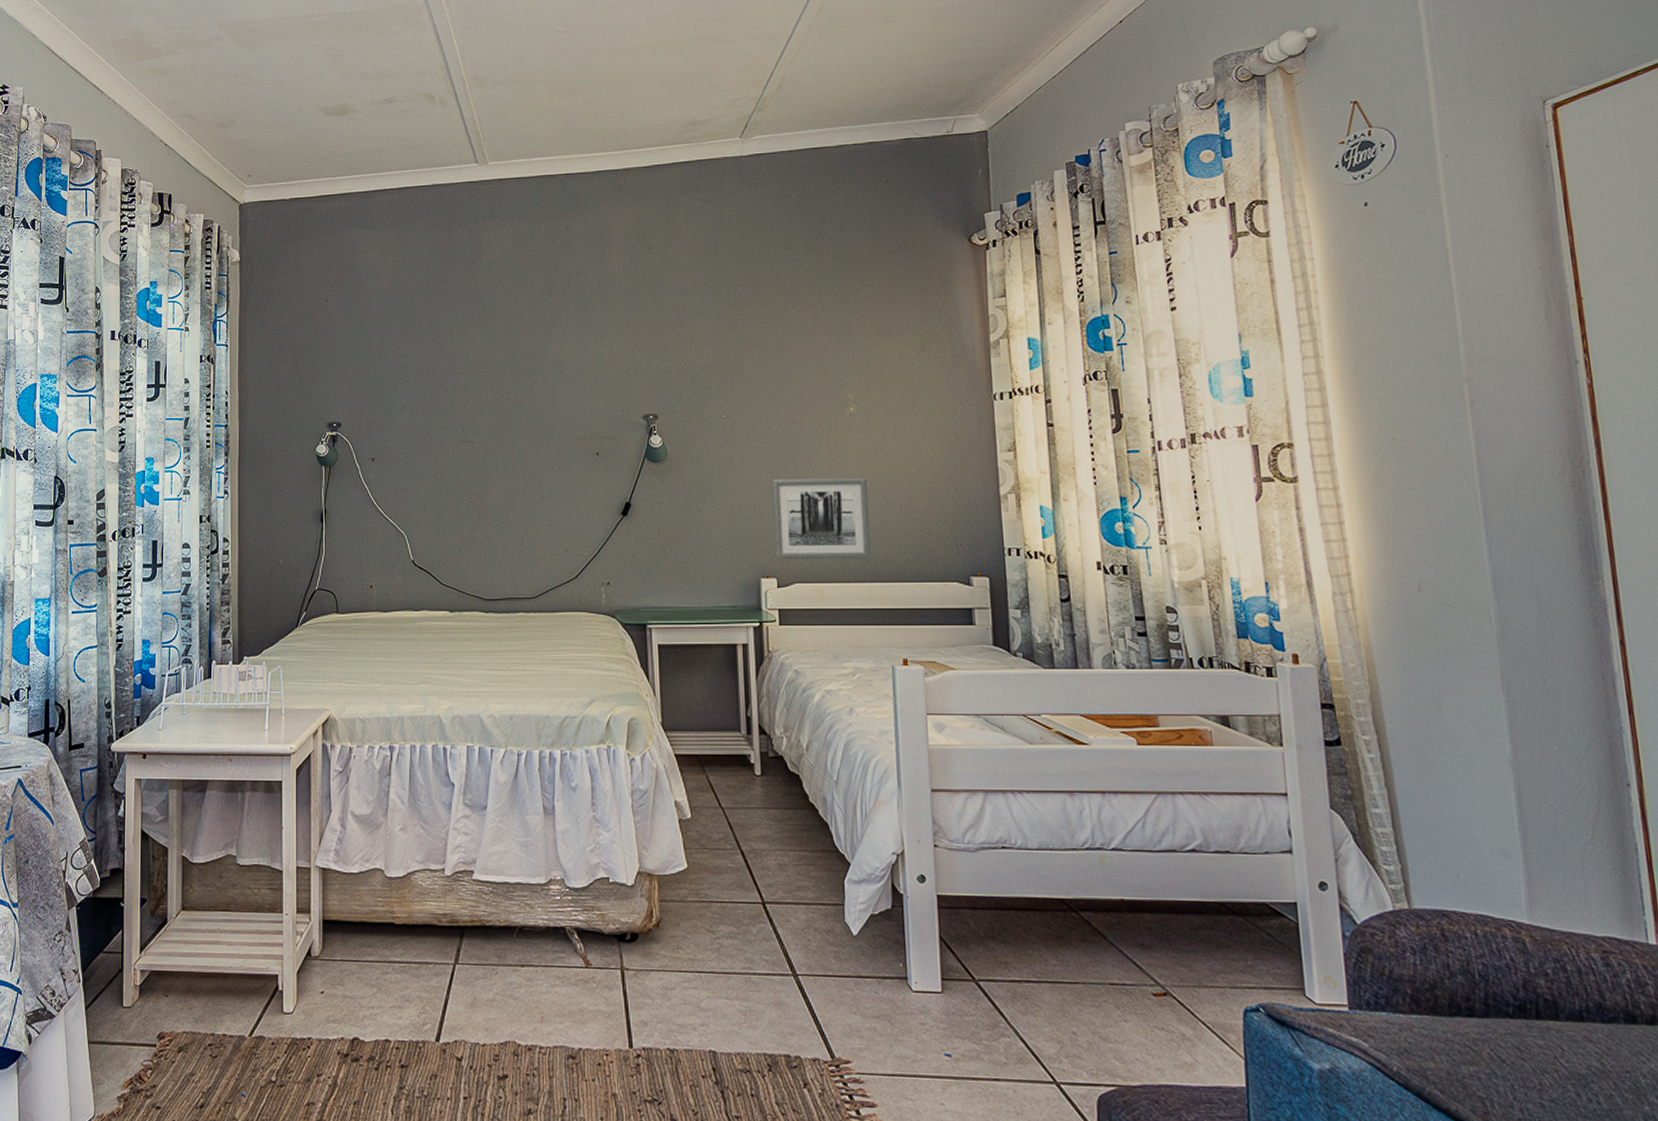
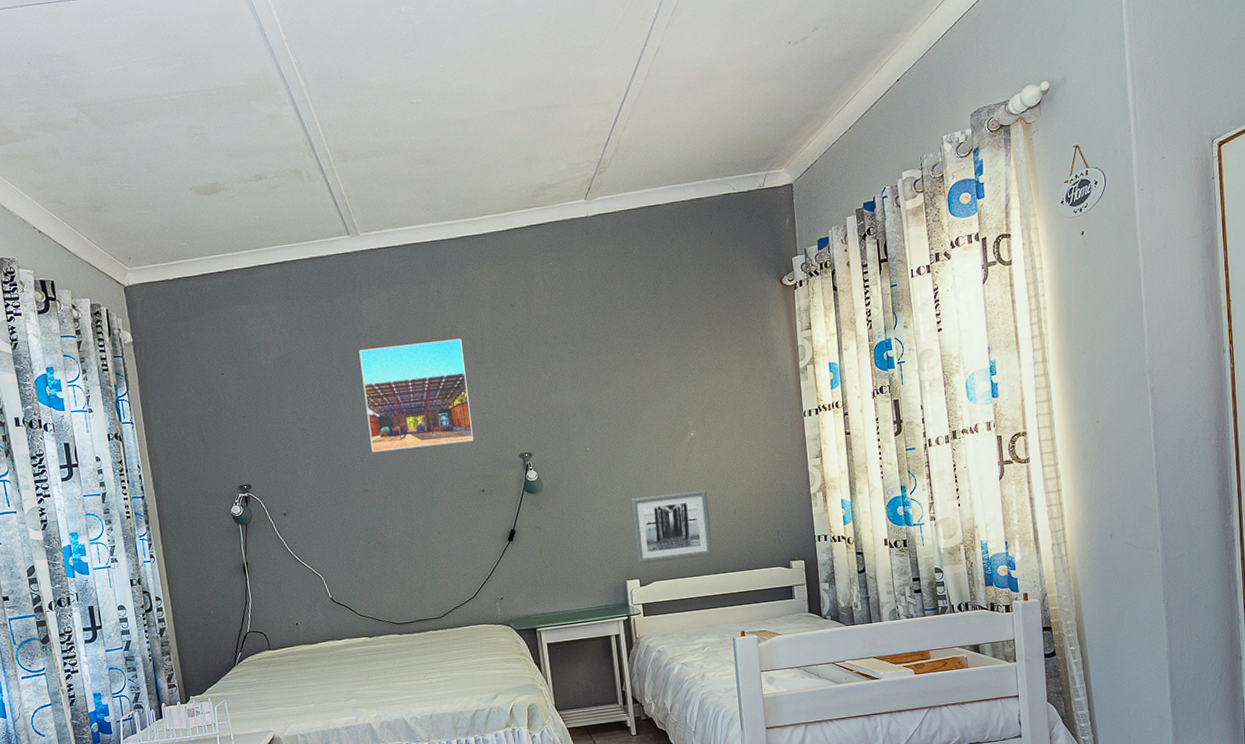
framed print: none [474,280,591,399] -> present [359,338,474,453]

